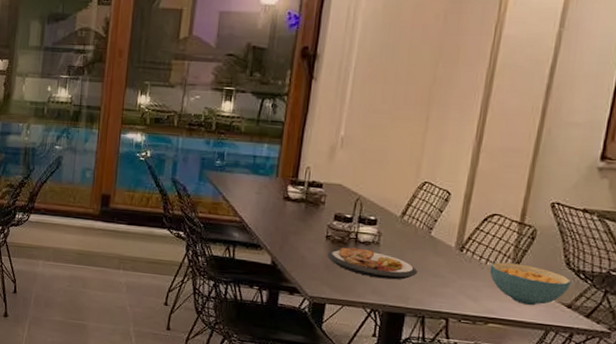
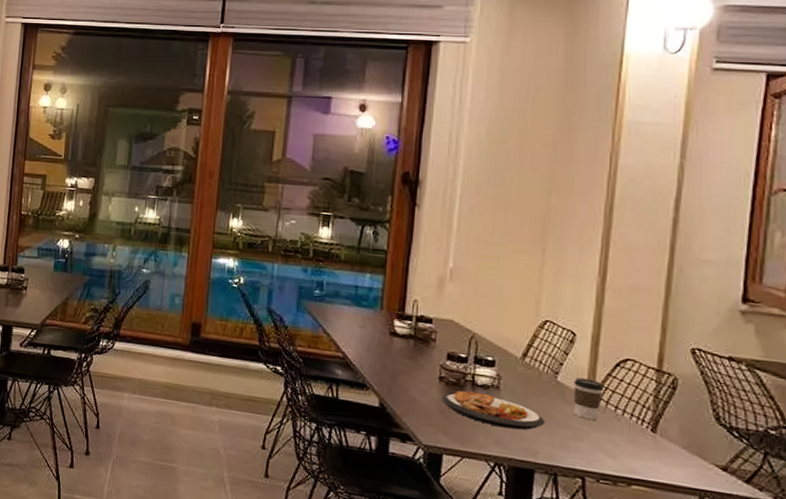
coffee cup: none [444,232,471,269] -> present [573,377,603,420]
cereal bowl: present [489,261,572,306] -> none [627,413,724,467]

